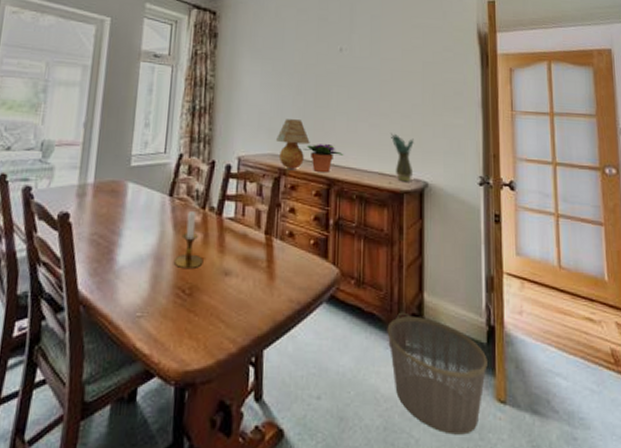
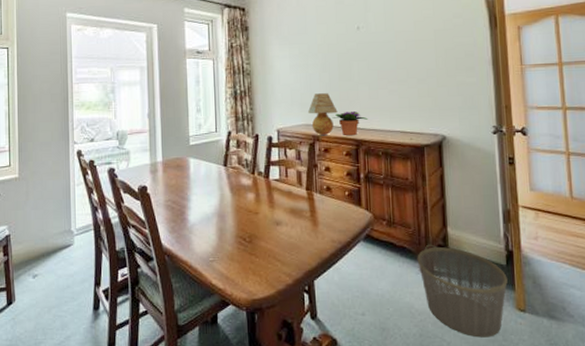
candlestick: present [173,211,203,268] -> none [233,177,258,222]
vase: present [391,133,414,182] -> none [409,96,432,137]

